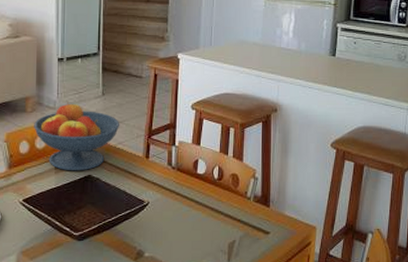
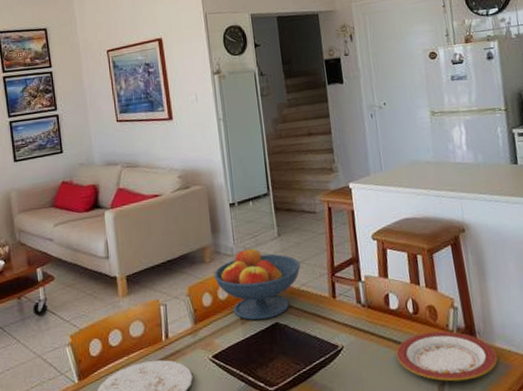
plate: none [196,196,285,241] -> present [395,331,498,382]

